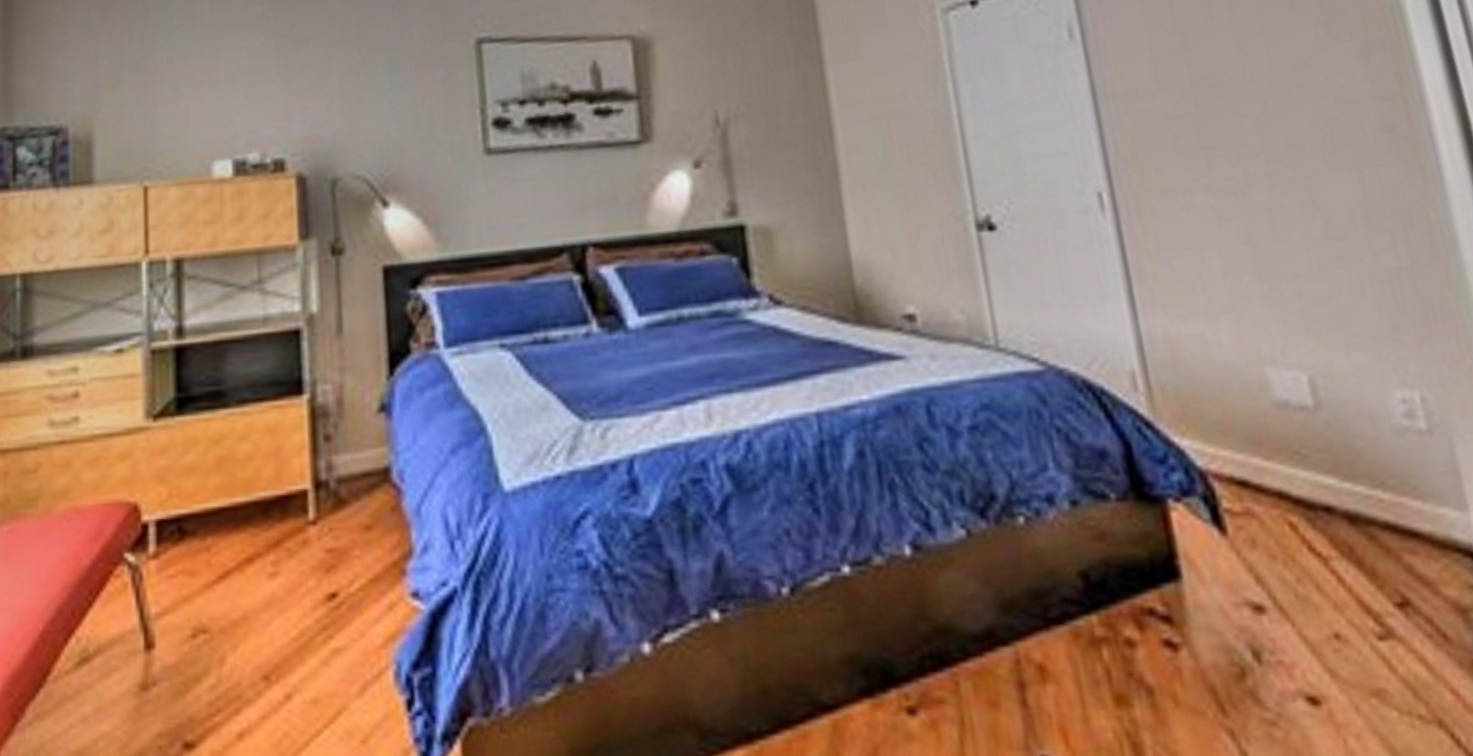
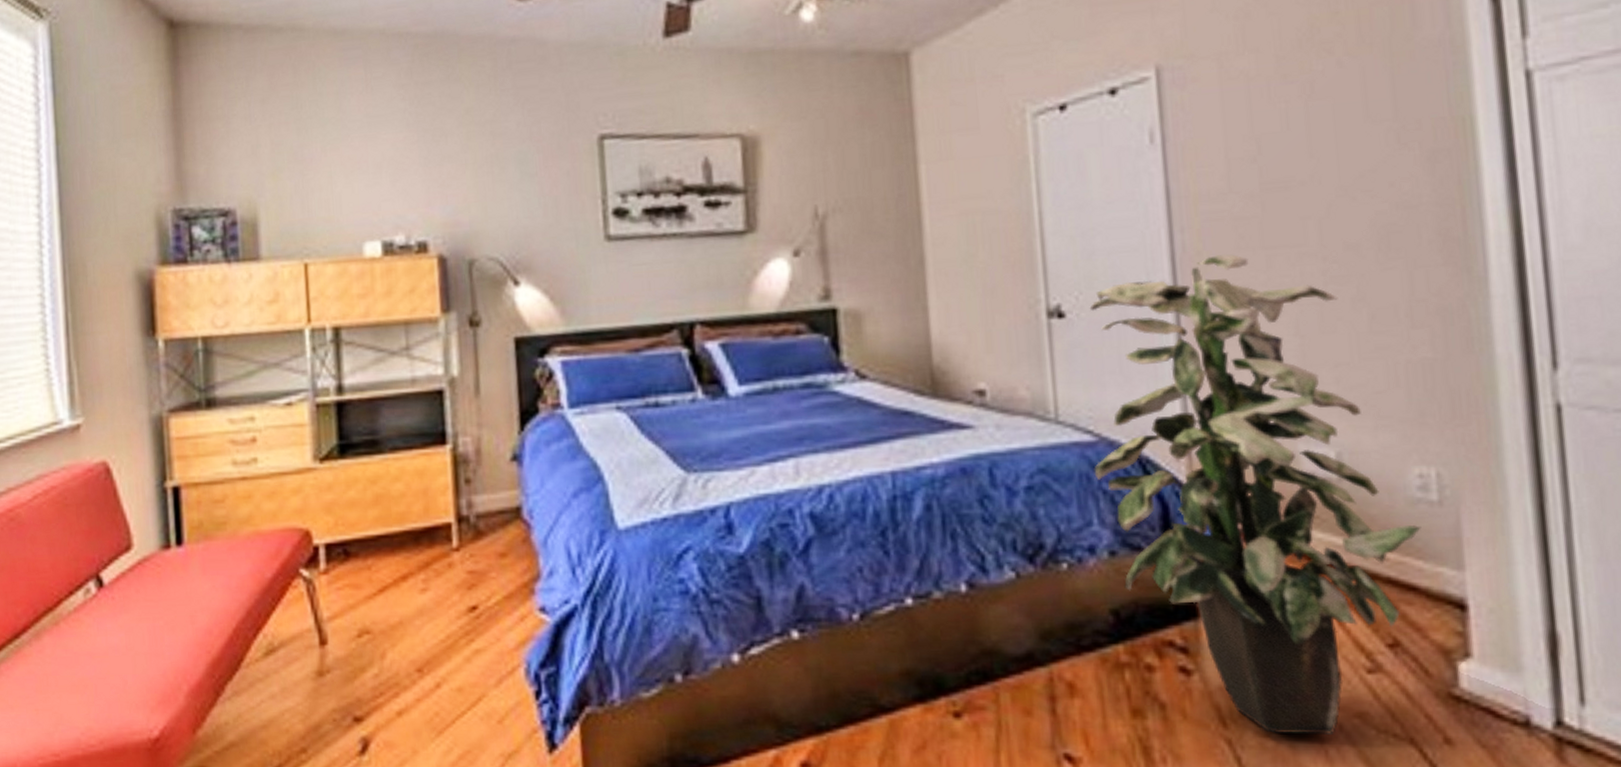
indoor plant: none [1021,155,1414,722] -> present [1089,253,1421,735]

